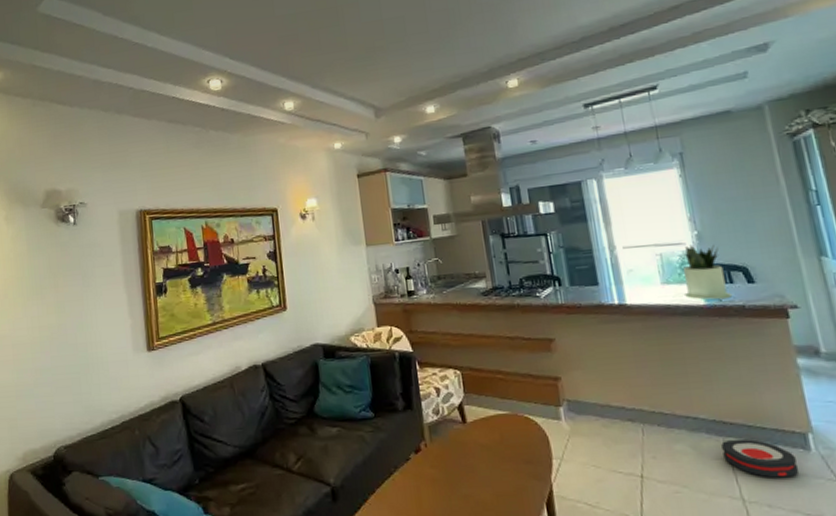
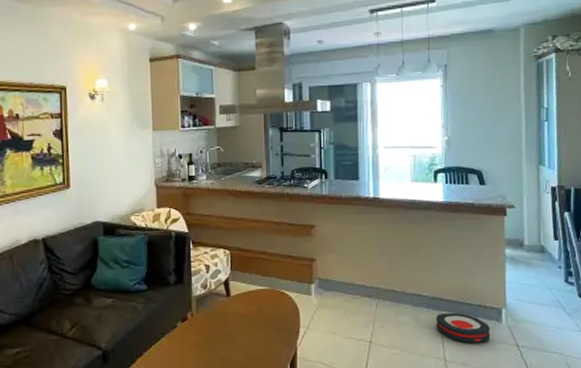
planter: present [683,244,733,301] -> none [427,149,466,198]

